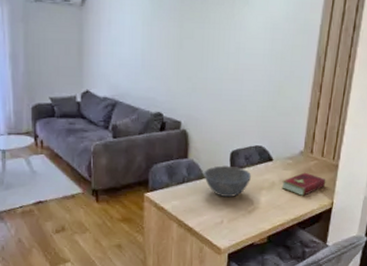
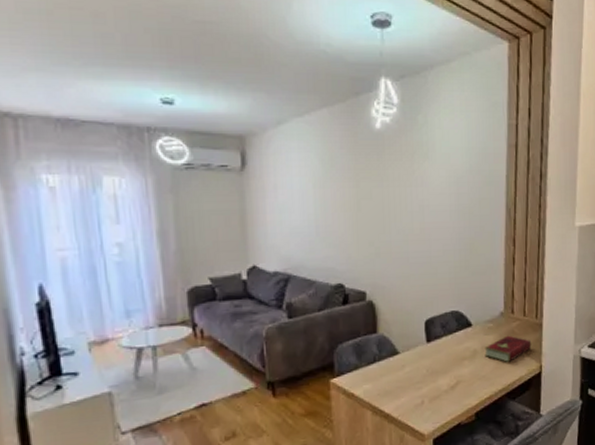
bowl: present [203,165,252,197] -> none [396,336,451,373]

